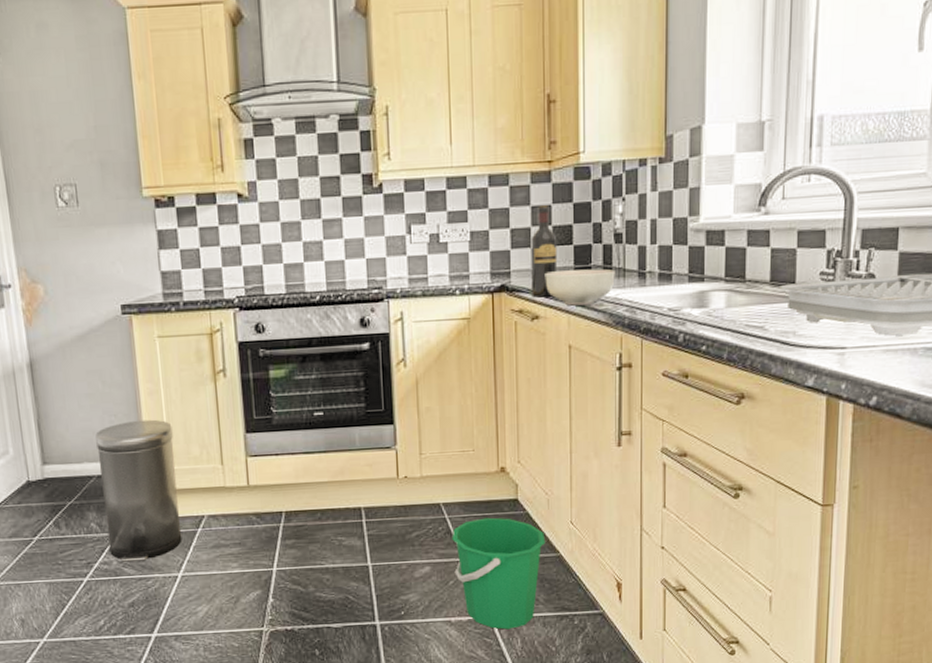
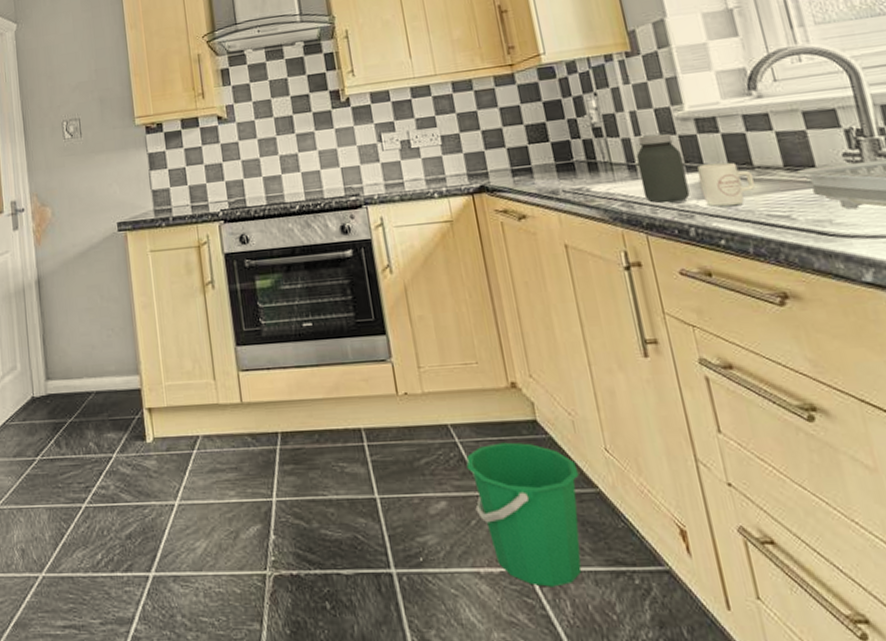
pedal bin: present [95,419,182,562] -> none [94,333,178,487]
wine bottle: present [531,205,558,298] -> none [504,106,538,197]
bowl: present [545,269,615,306] -> none [524,164,603,204]
jar: none [647,243,687,311] -> present [636,133,690,204]
mug: none [697,274,743,316] -> present [697,162,756,207]

